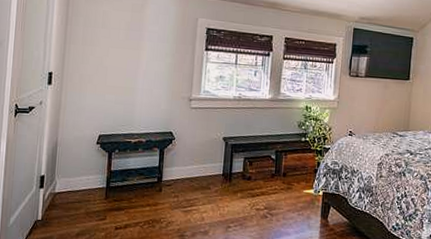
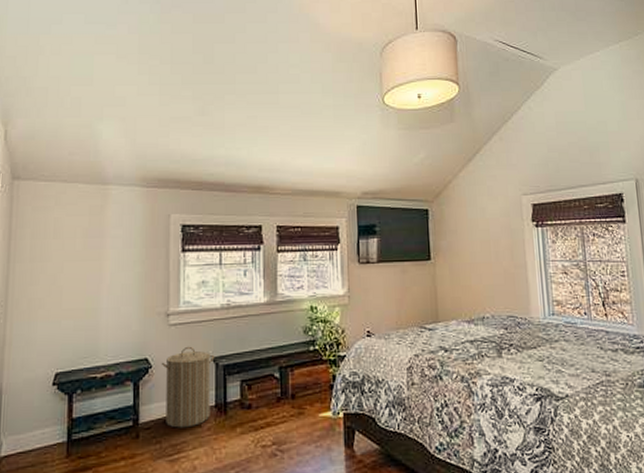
laundry hamper: none [182,126,225,189] -> present [161,346,215,428]

